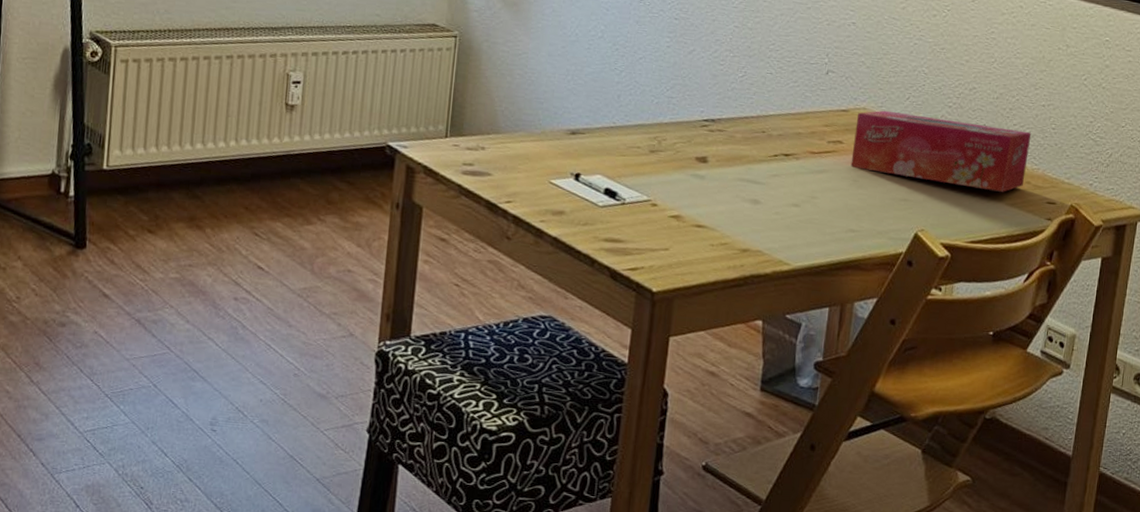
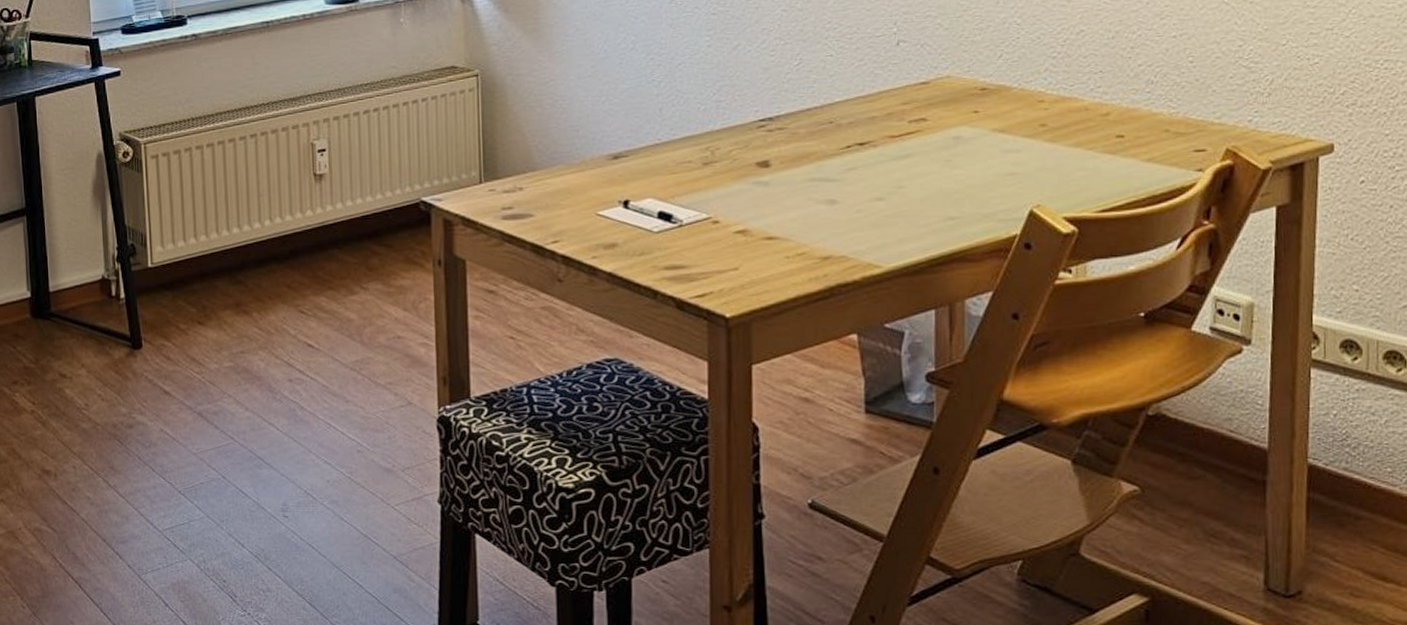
tissue box: present [851,110,1032,192] -> none [939,70,1163,148]

